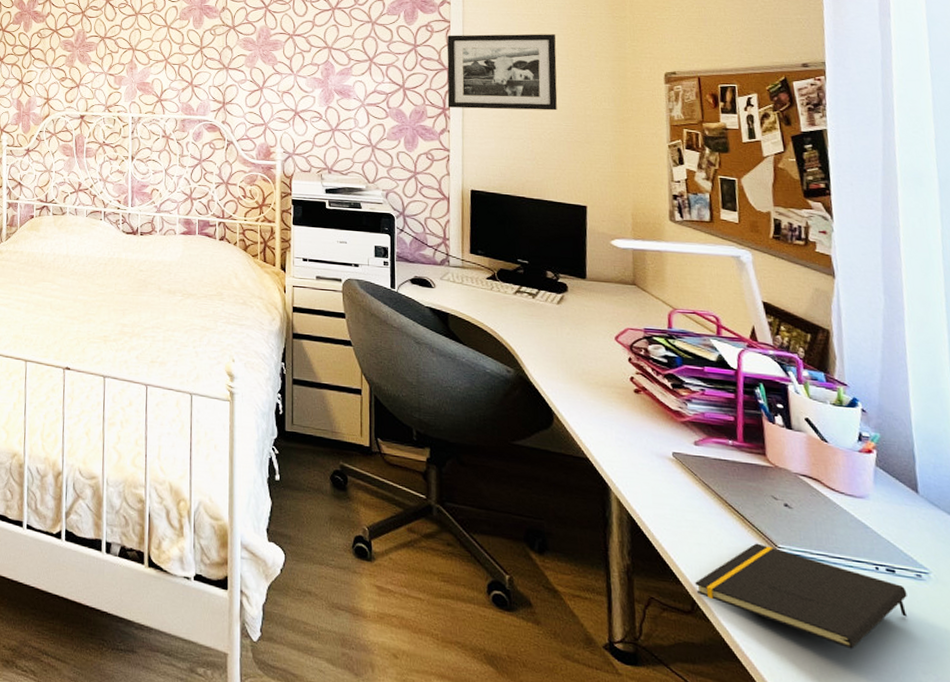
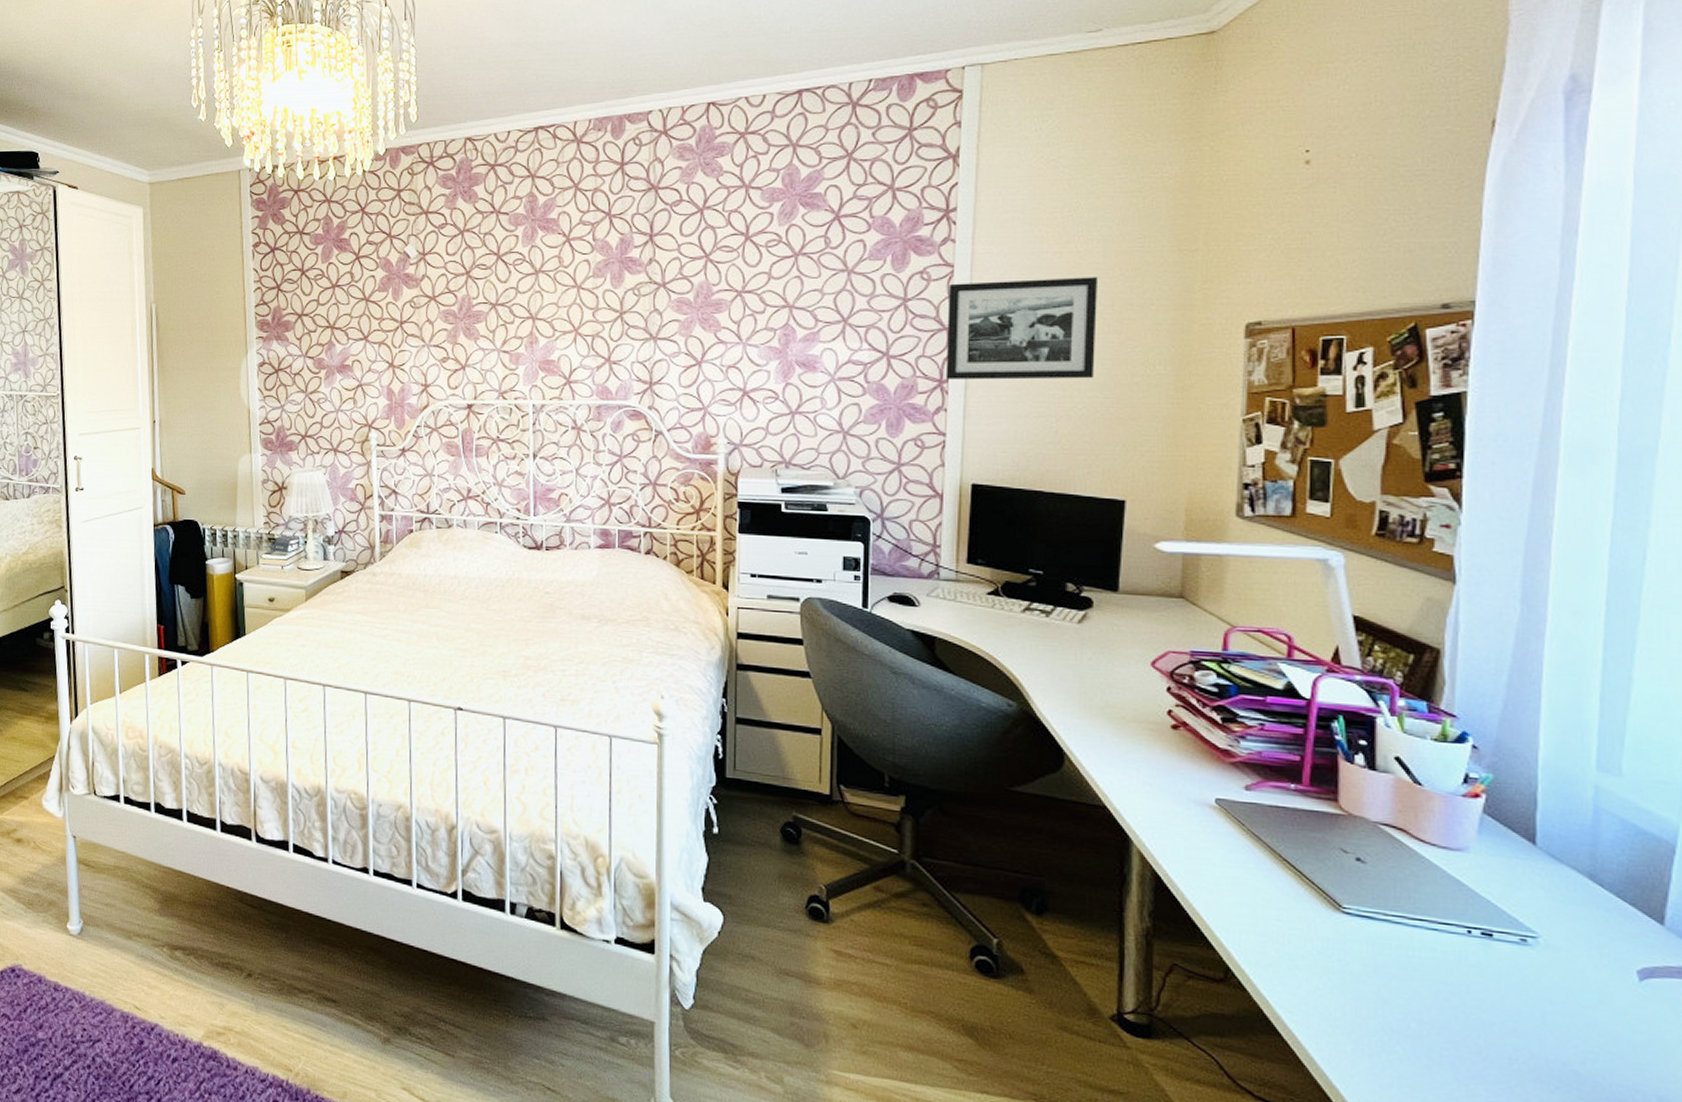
notepad: present [695,543,907,649] -> none [1232,903,1505,1023]

